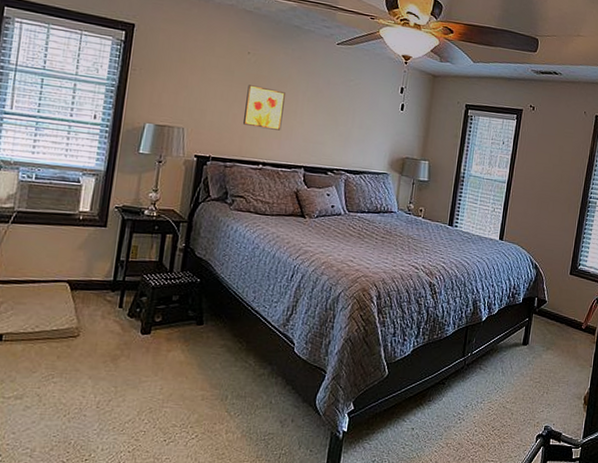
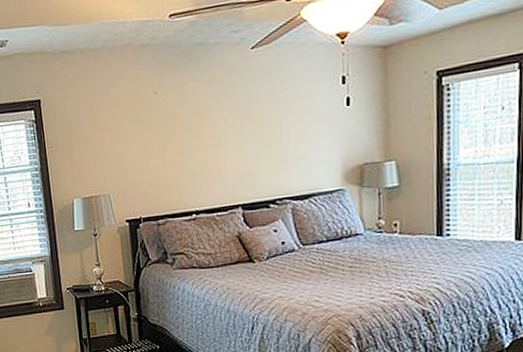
wall art: present [243,85,285,131] -> none [162,125,207,175]

